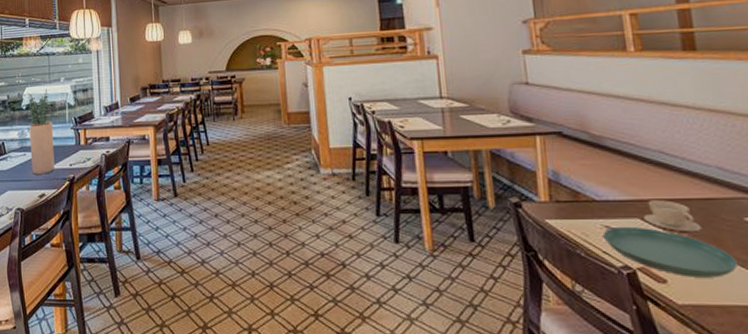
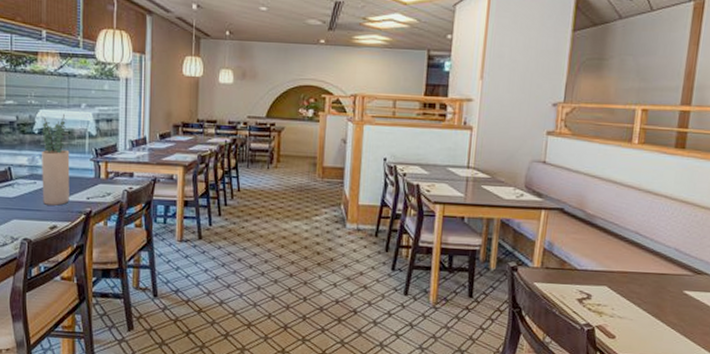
saucer: present [602,226,738,278] -> none [576,291,670,336]
teacup: present [644,200,702,231] -> none [611,272,651,299]

